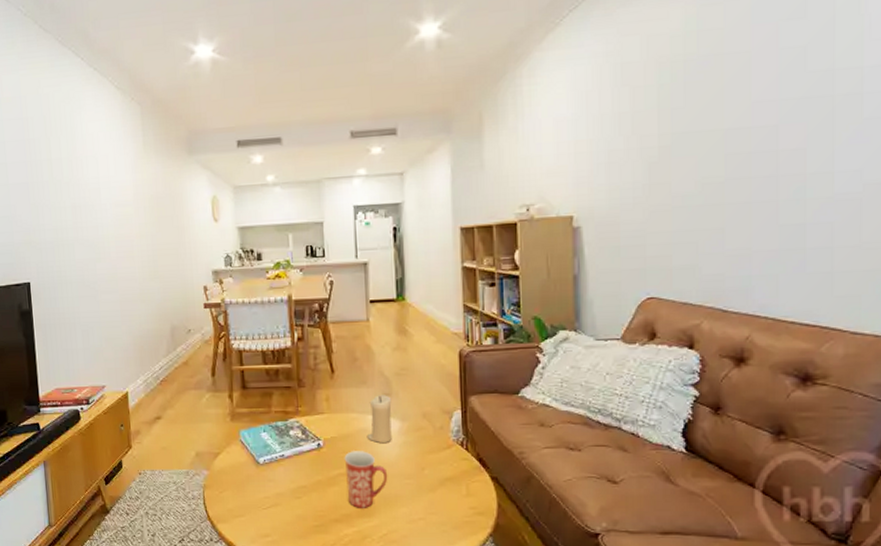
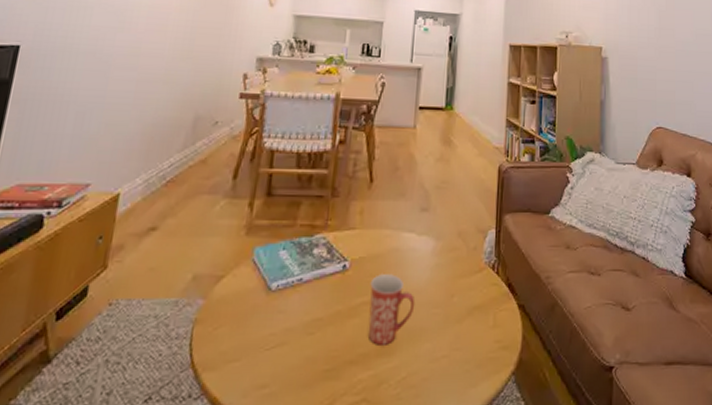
candle: present [366,395,392,444] -> none [398,209,429,266]

